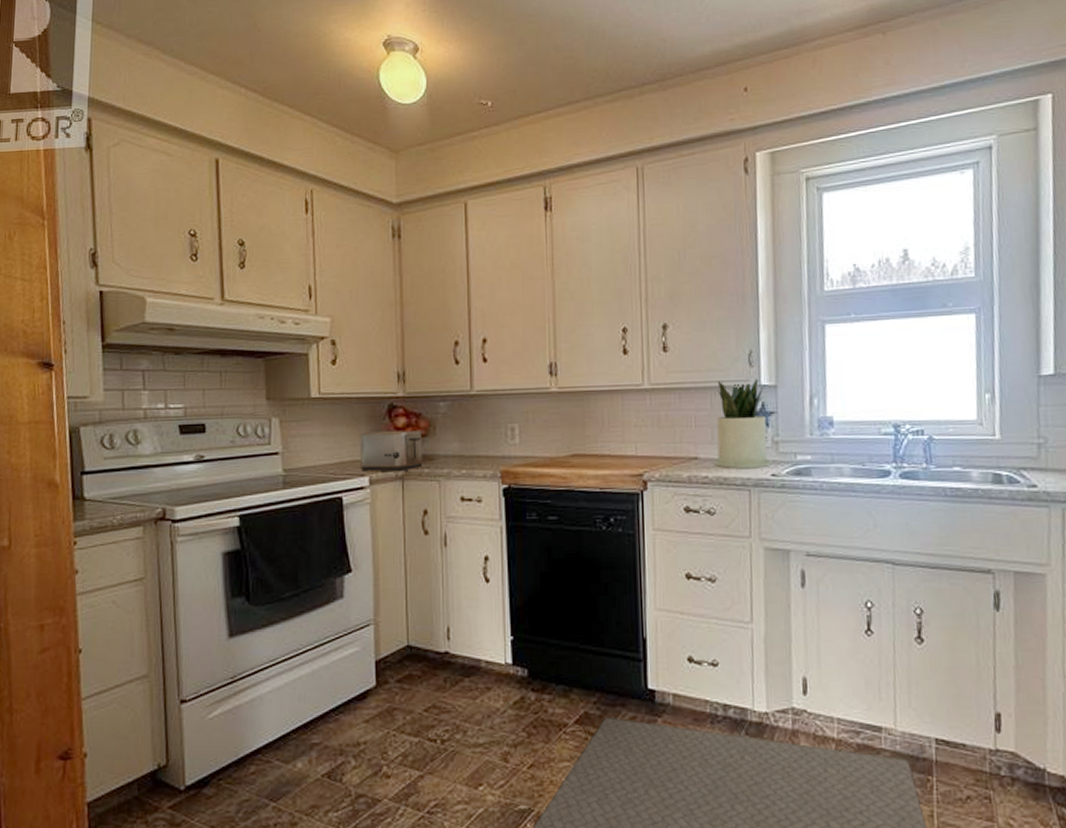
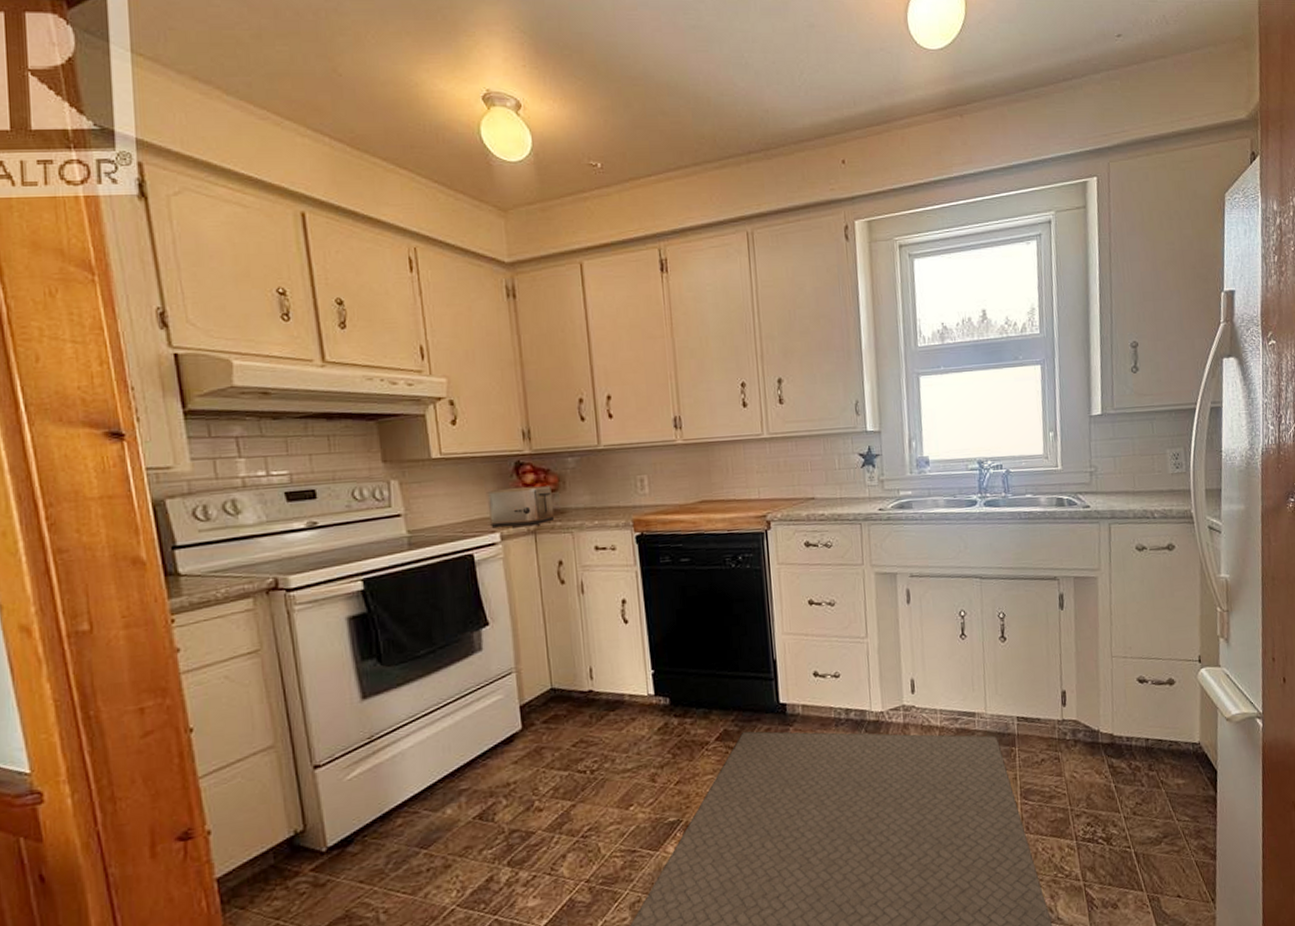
planter: present [713,379,773,470] -> none [828,426,880,507]

